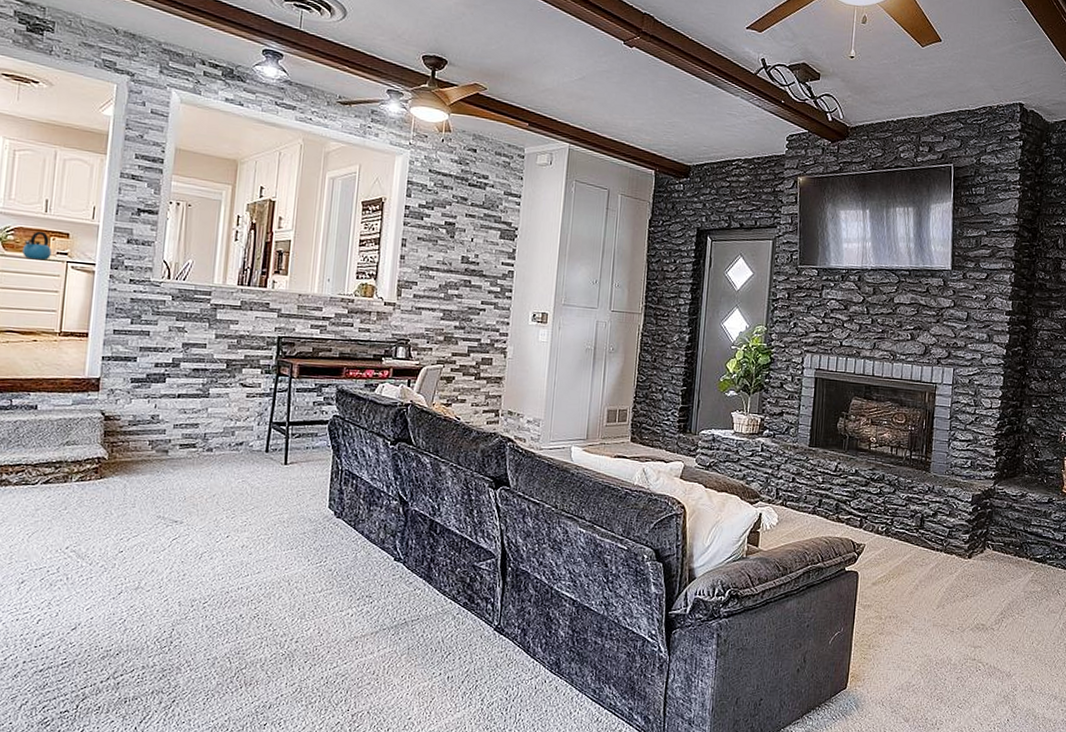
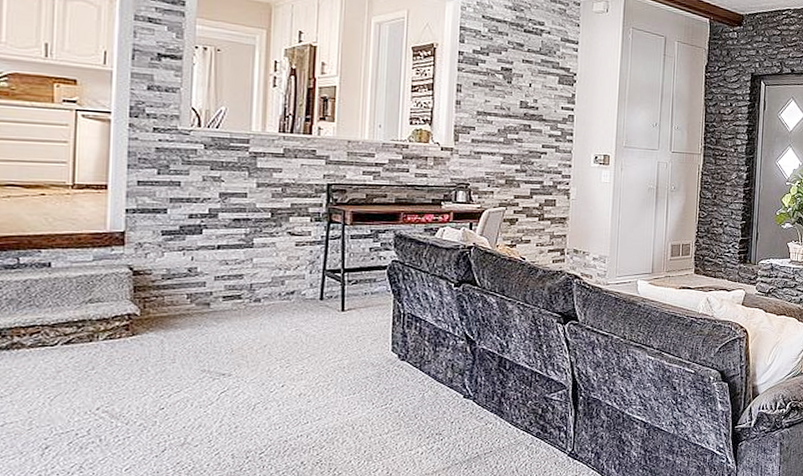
kettle: present [22,231,52,261] -> none [20,77,57,109]

